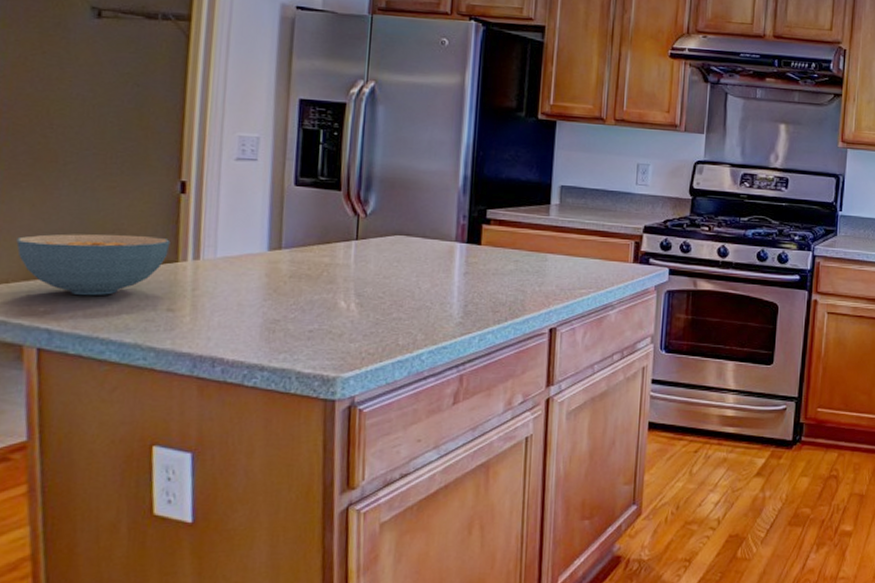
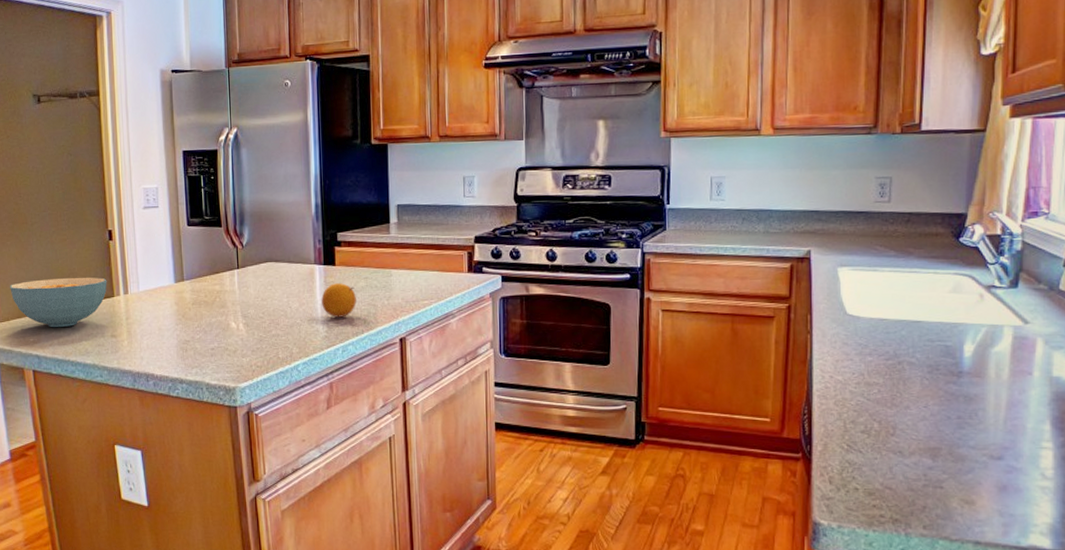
fruit: none [459,264,503,303] -> present [322,283,356,318]

